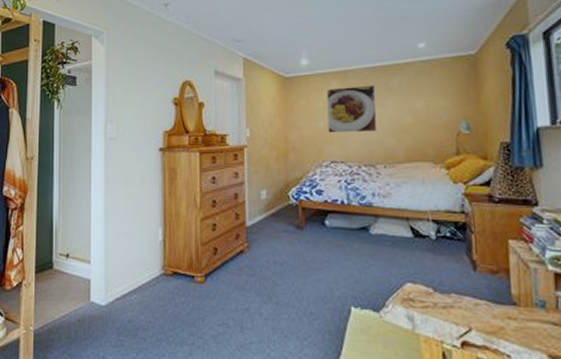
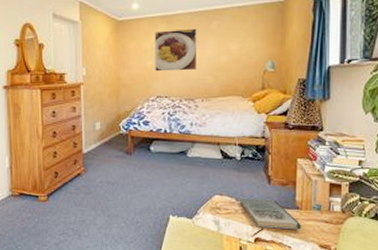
book: none [437,287,522,333] -> present [239,198,301,230]

